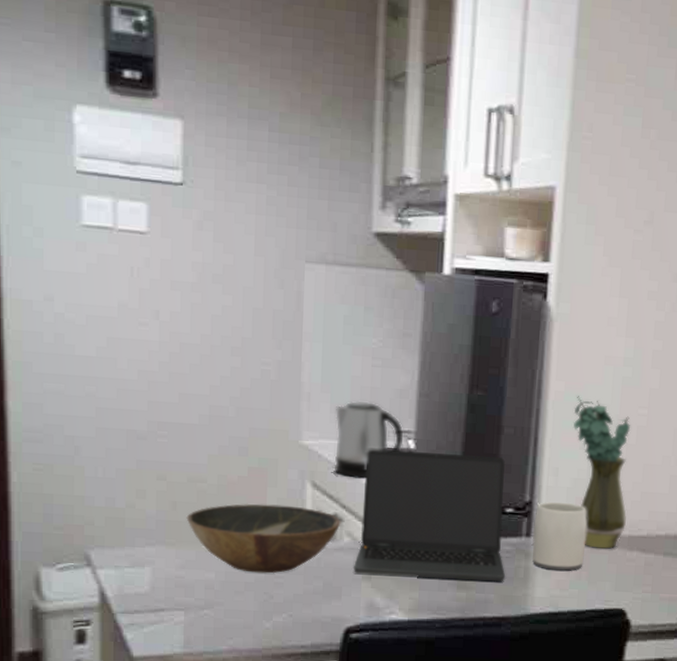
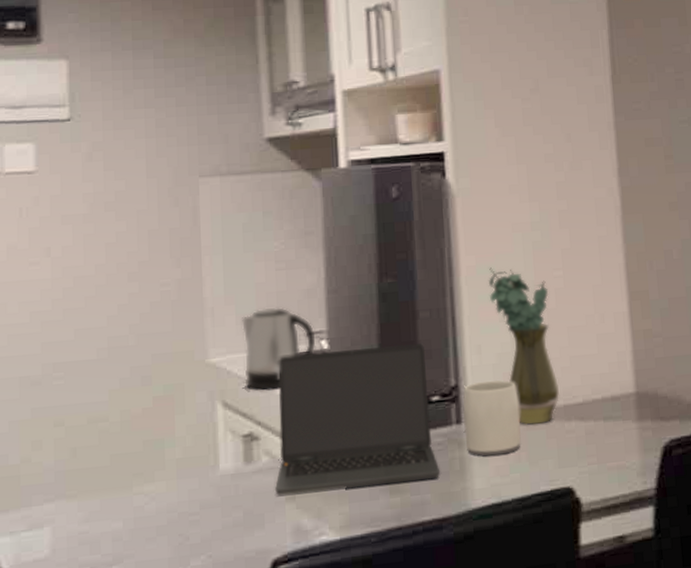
bowl: present [186,504,341,574] -> none [88,431,258,514]

